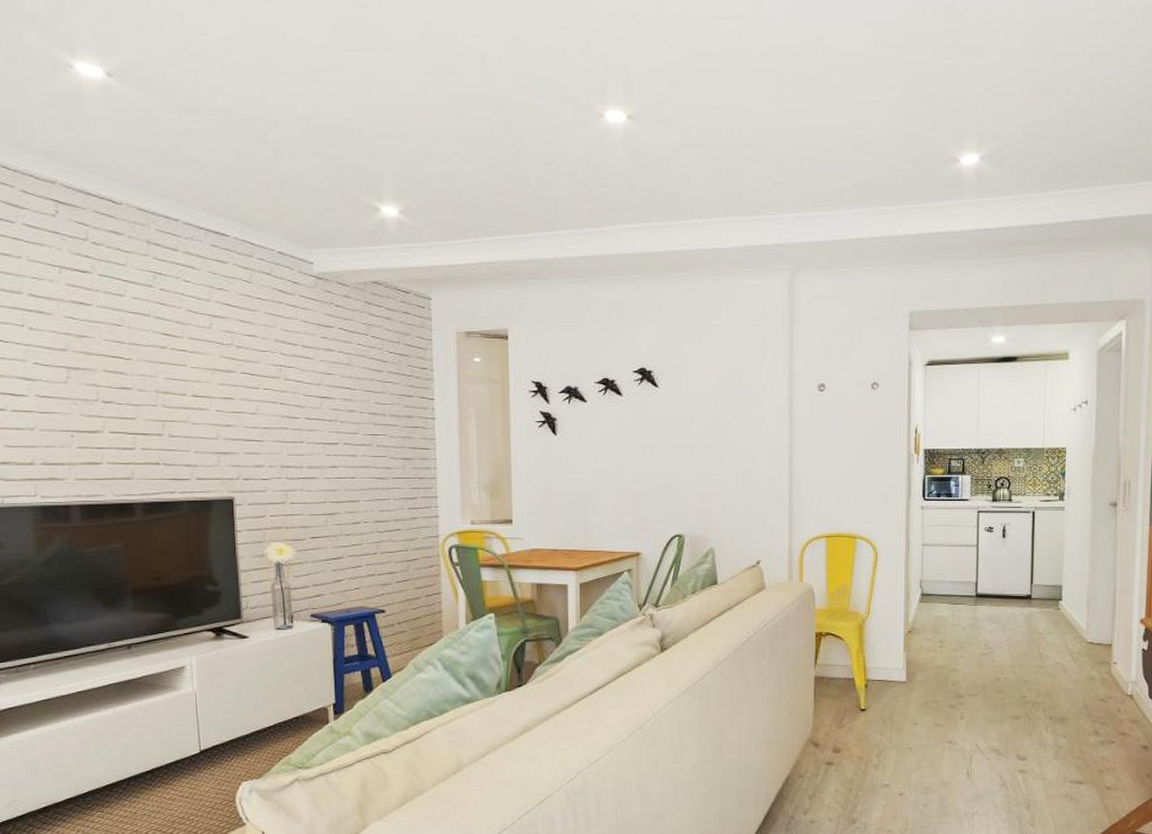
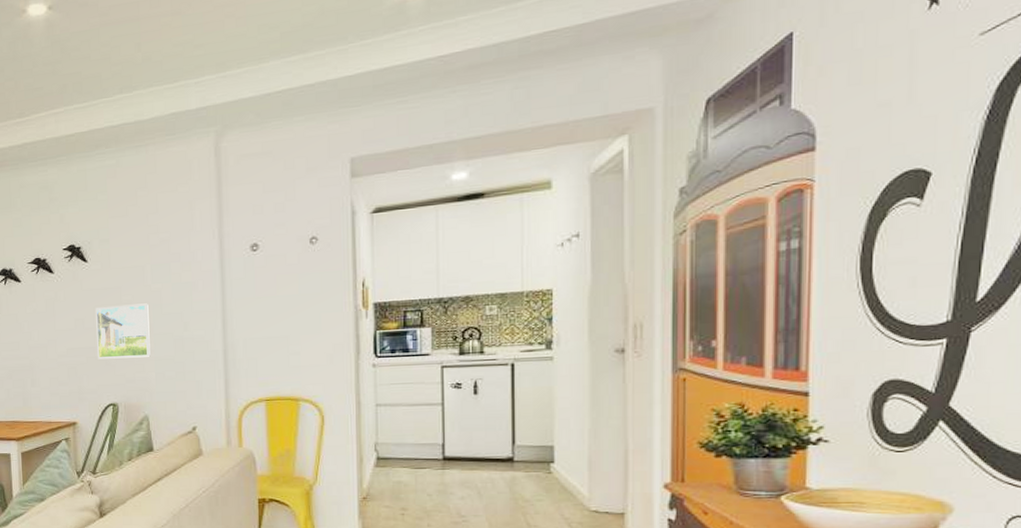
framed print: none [665,434,719,489] -> present [96,303,151,360]

